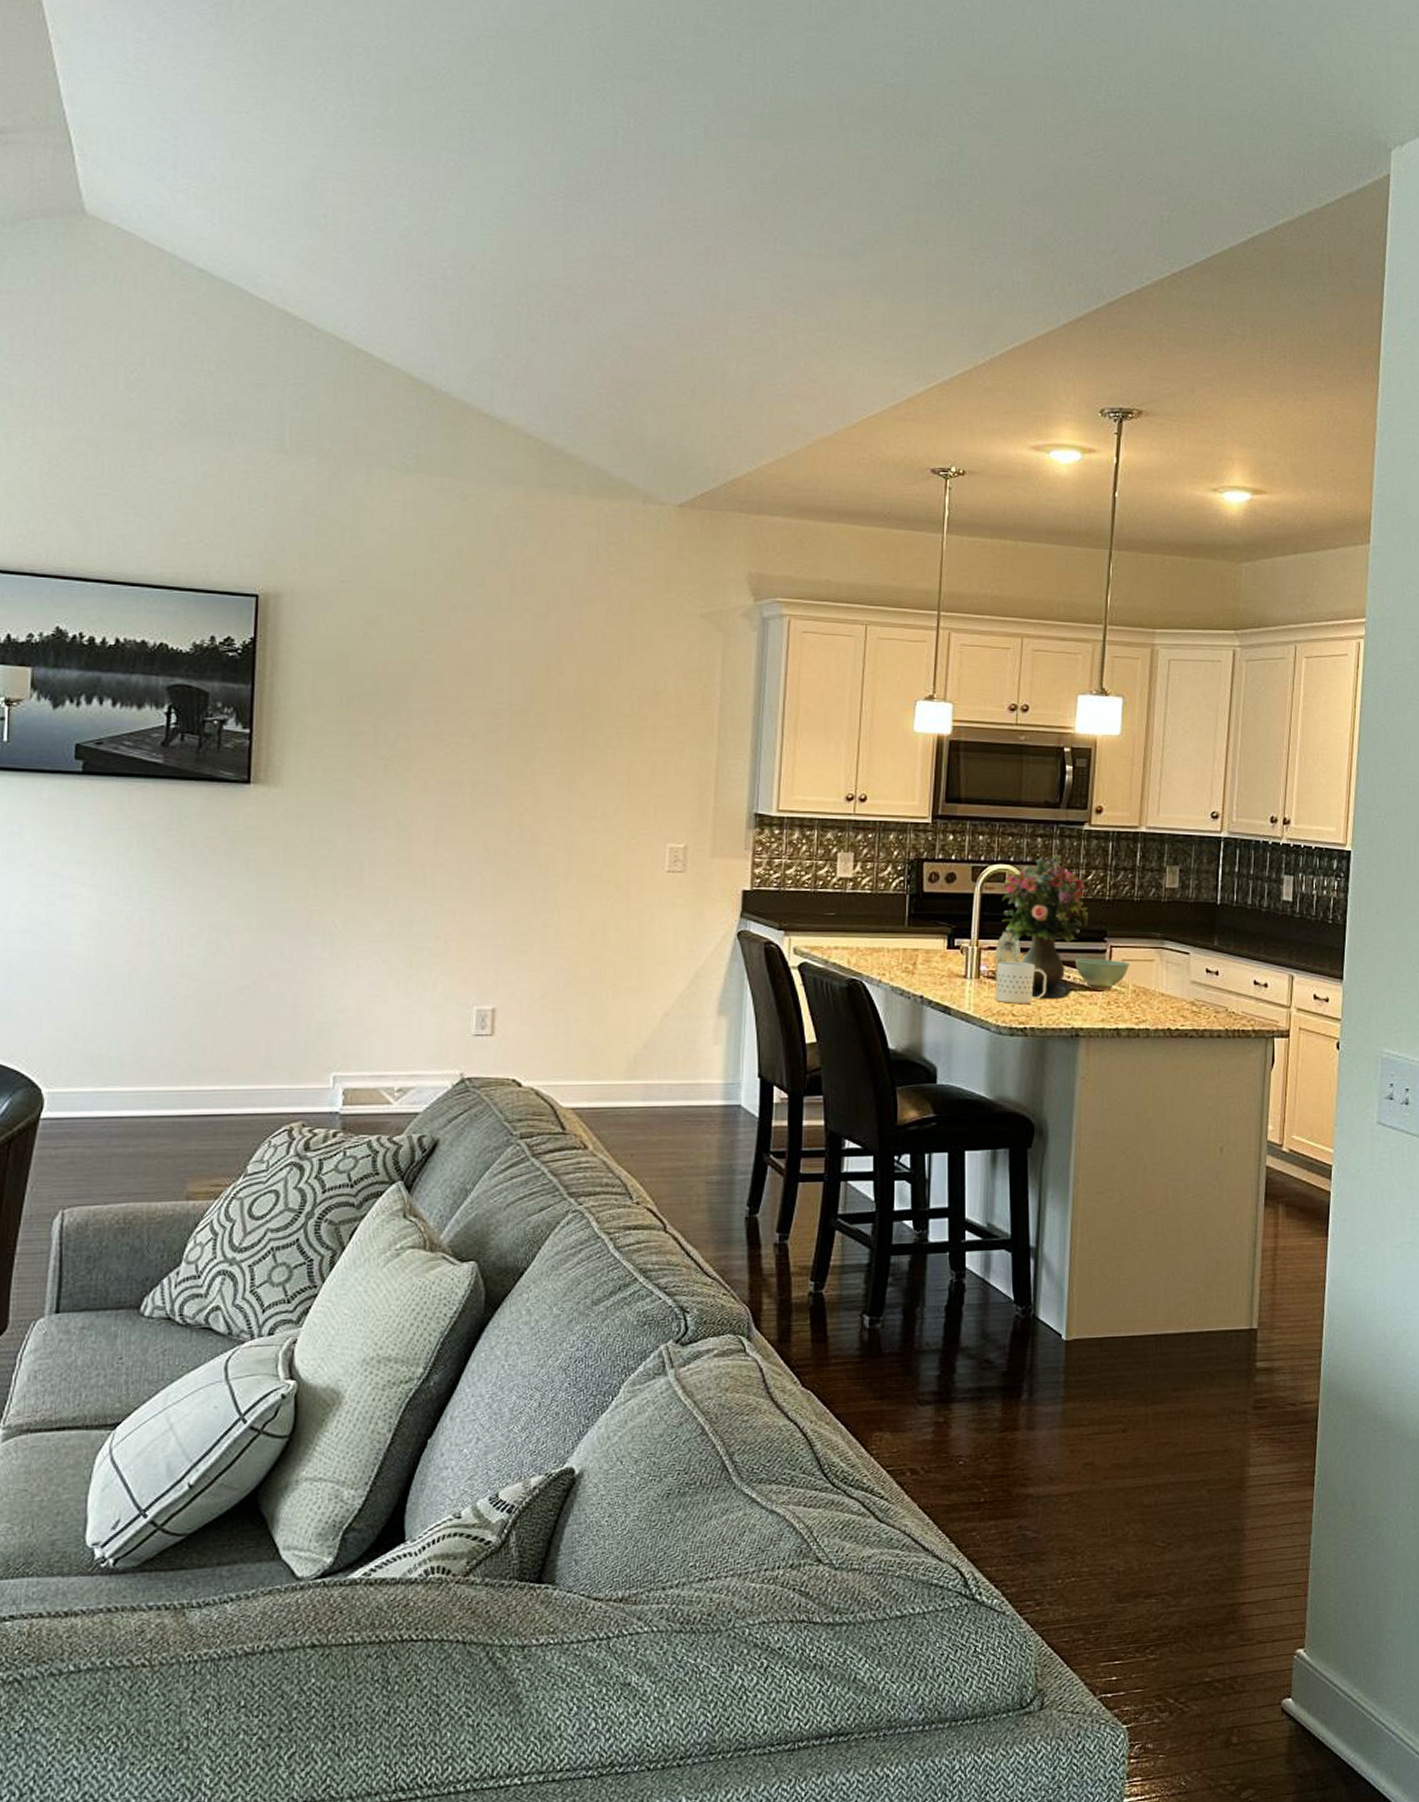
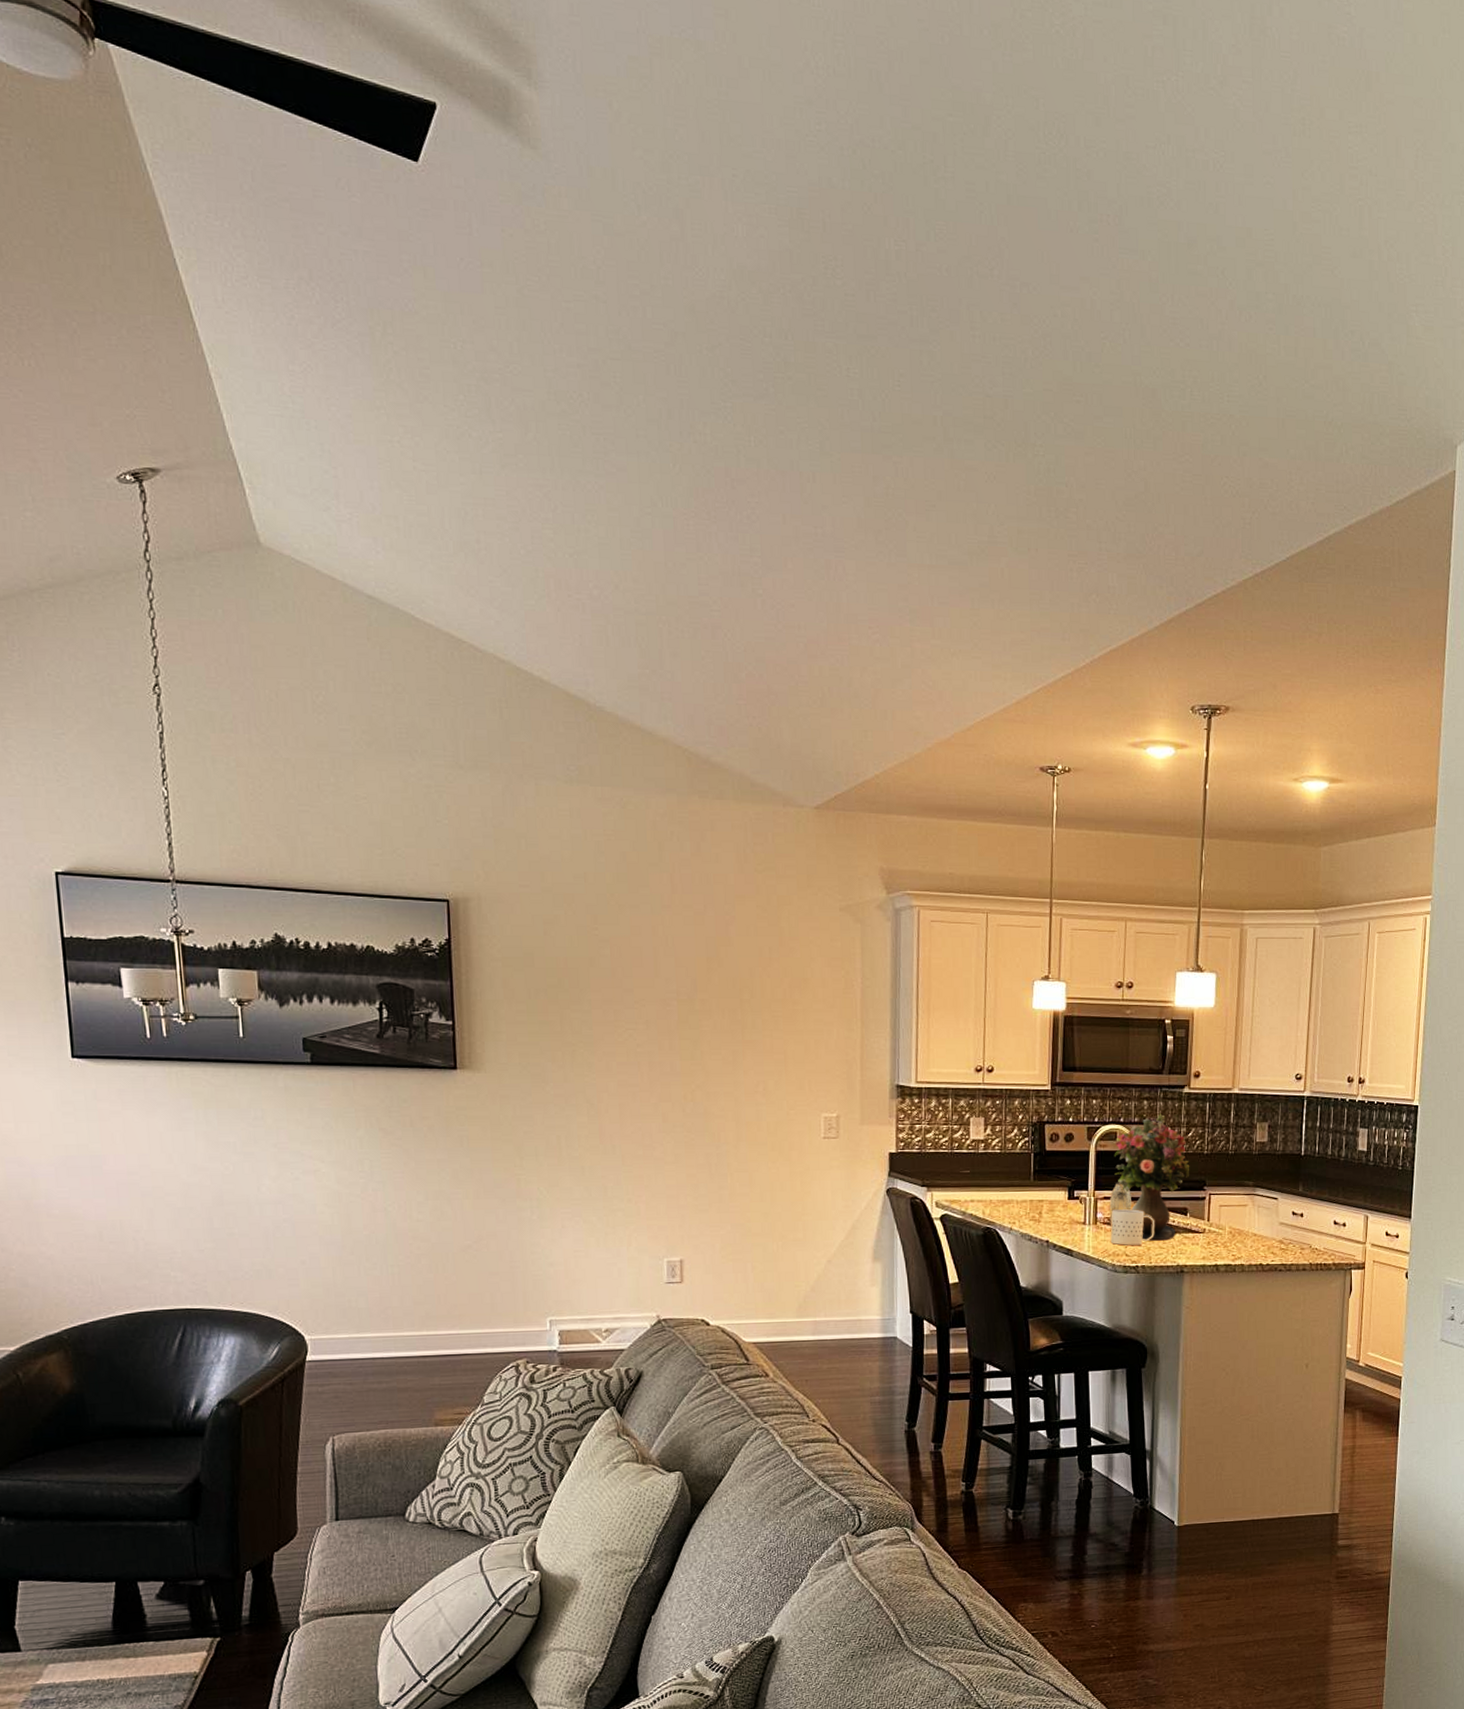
bowl: present [1074,958,1130,991] -> none [1178,1205,1227,1233]

